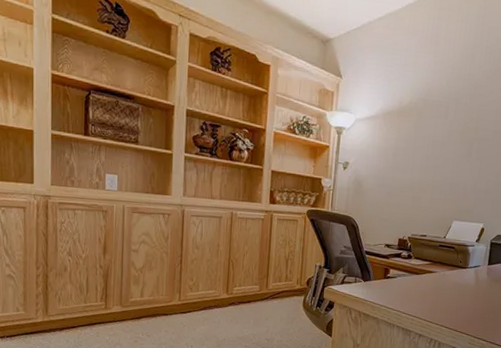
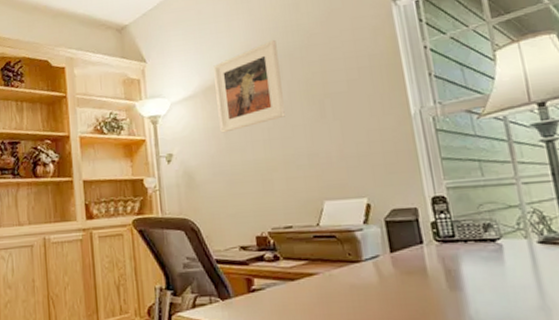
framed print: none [390,83,450,154] -> present [213,40,285,133]

